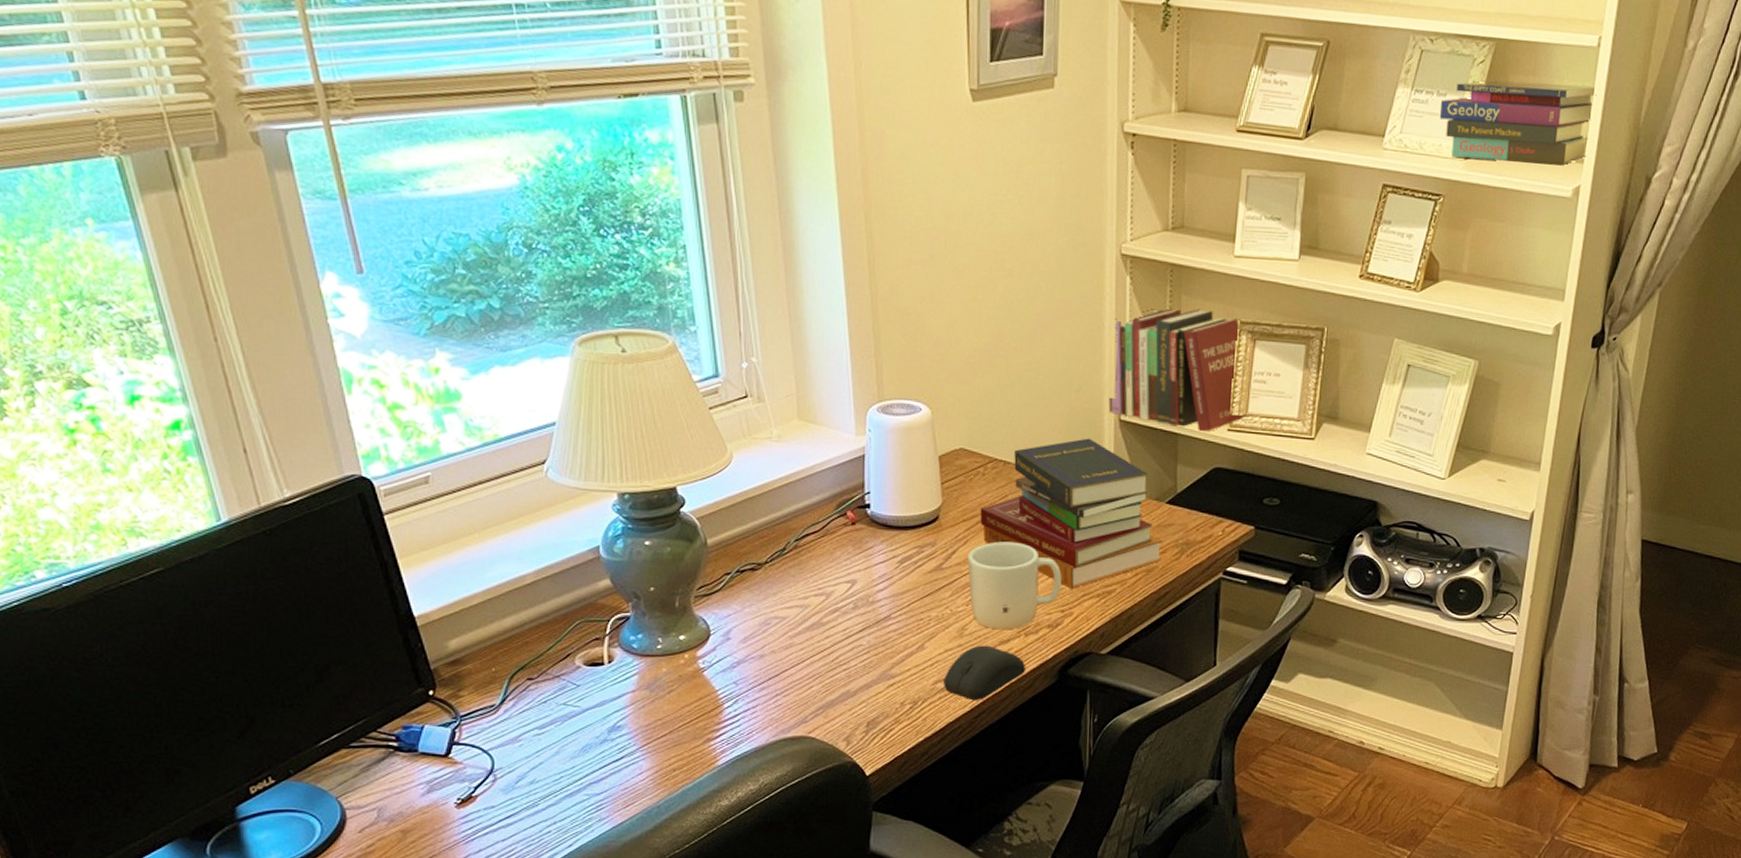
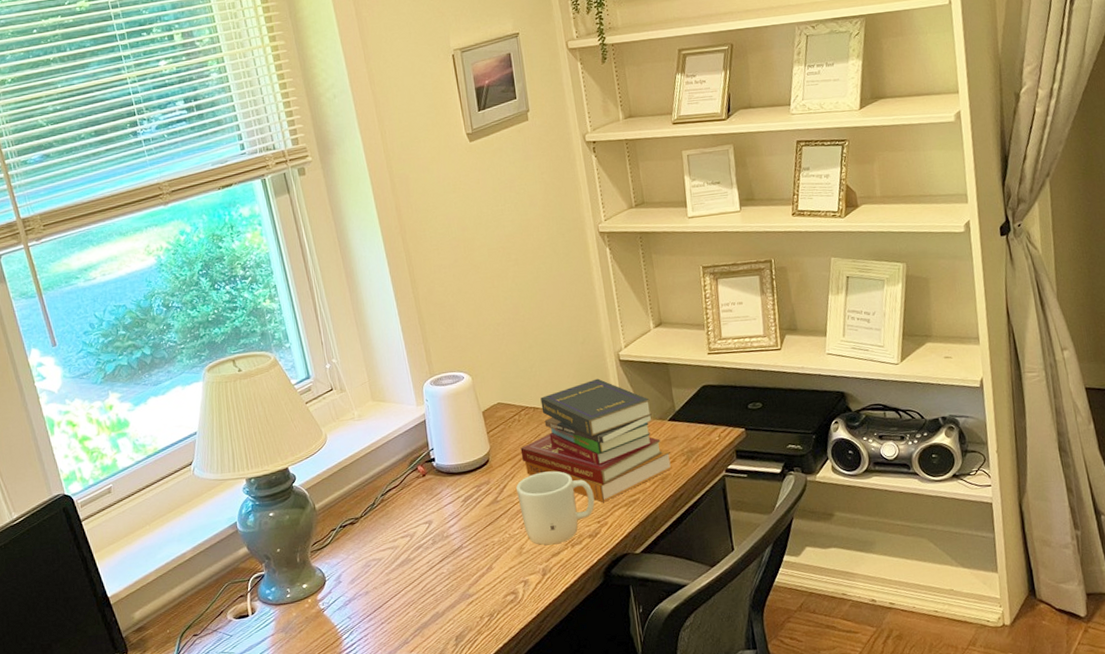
computer mouse: present [944,645,1025,700] -> none [511,559,576,607]
books: present [1108,308,1250,432] -> none [602,263,724,359]
books: present [1440,80,1597,164] -> none [831,34,960,110]

